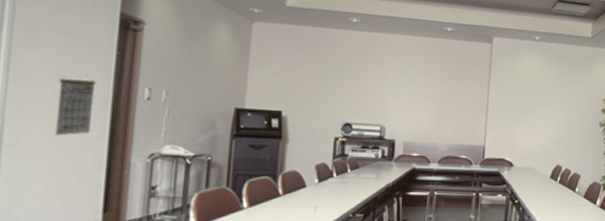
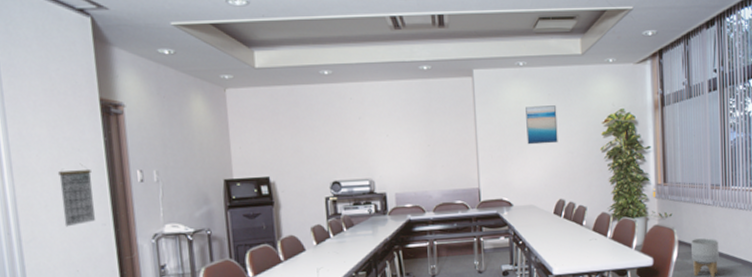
wall art: none [534,77,564,114] -> present [526,105,558,145]

